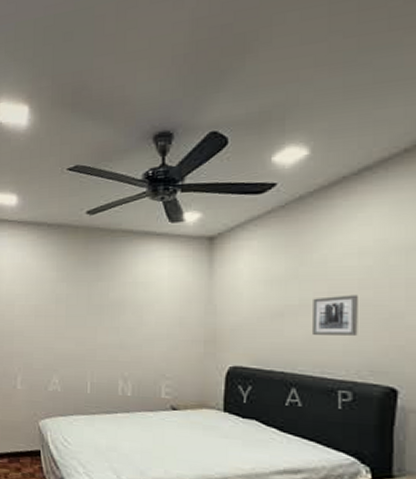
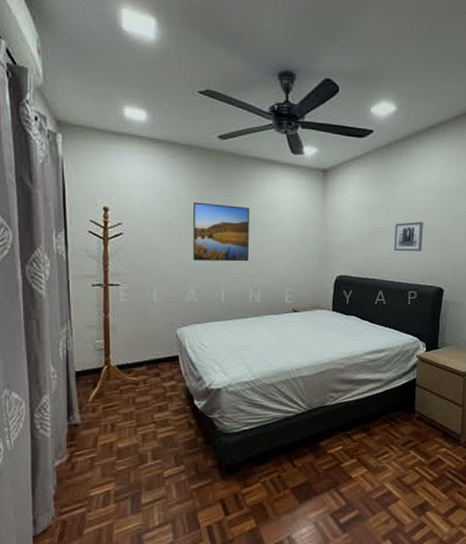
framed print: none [58,283,119,348] -> present [193,202,249,262]

